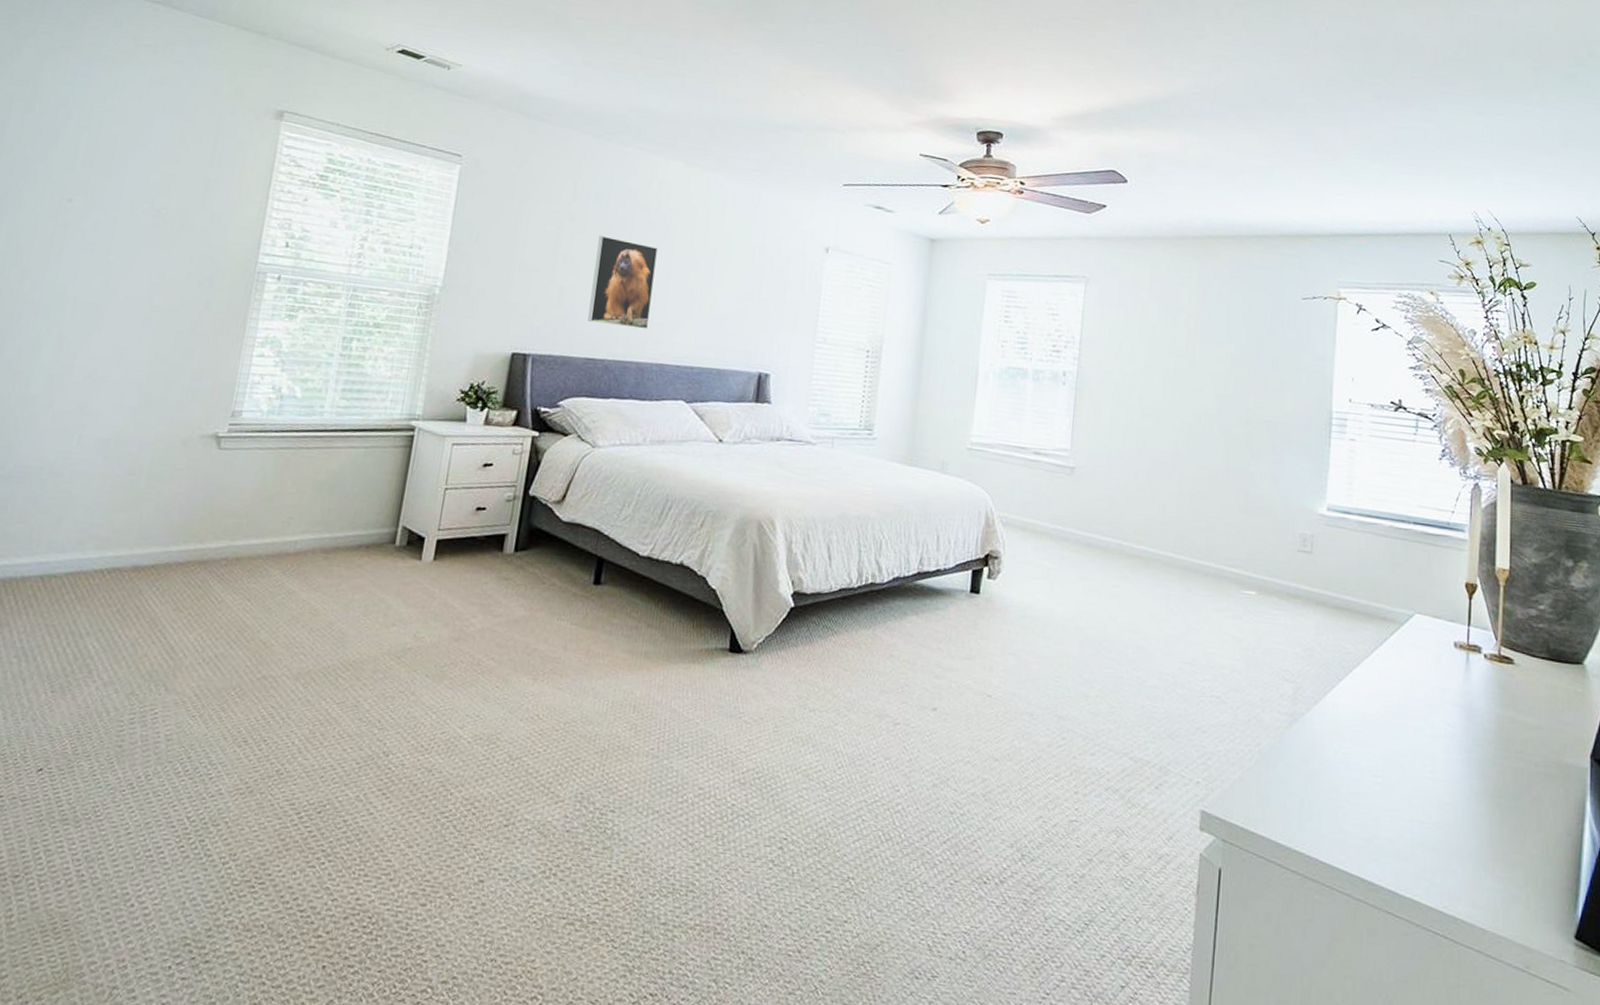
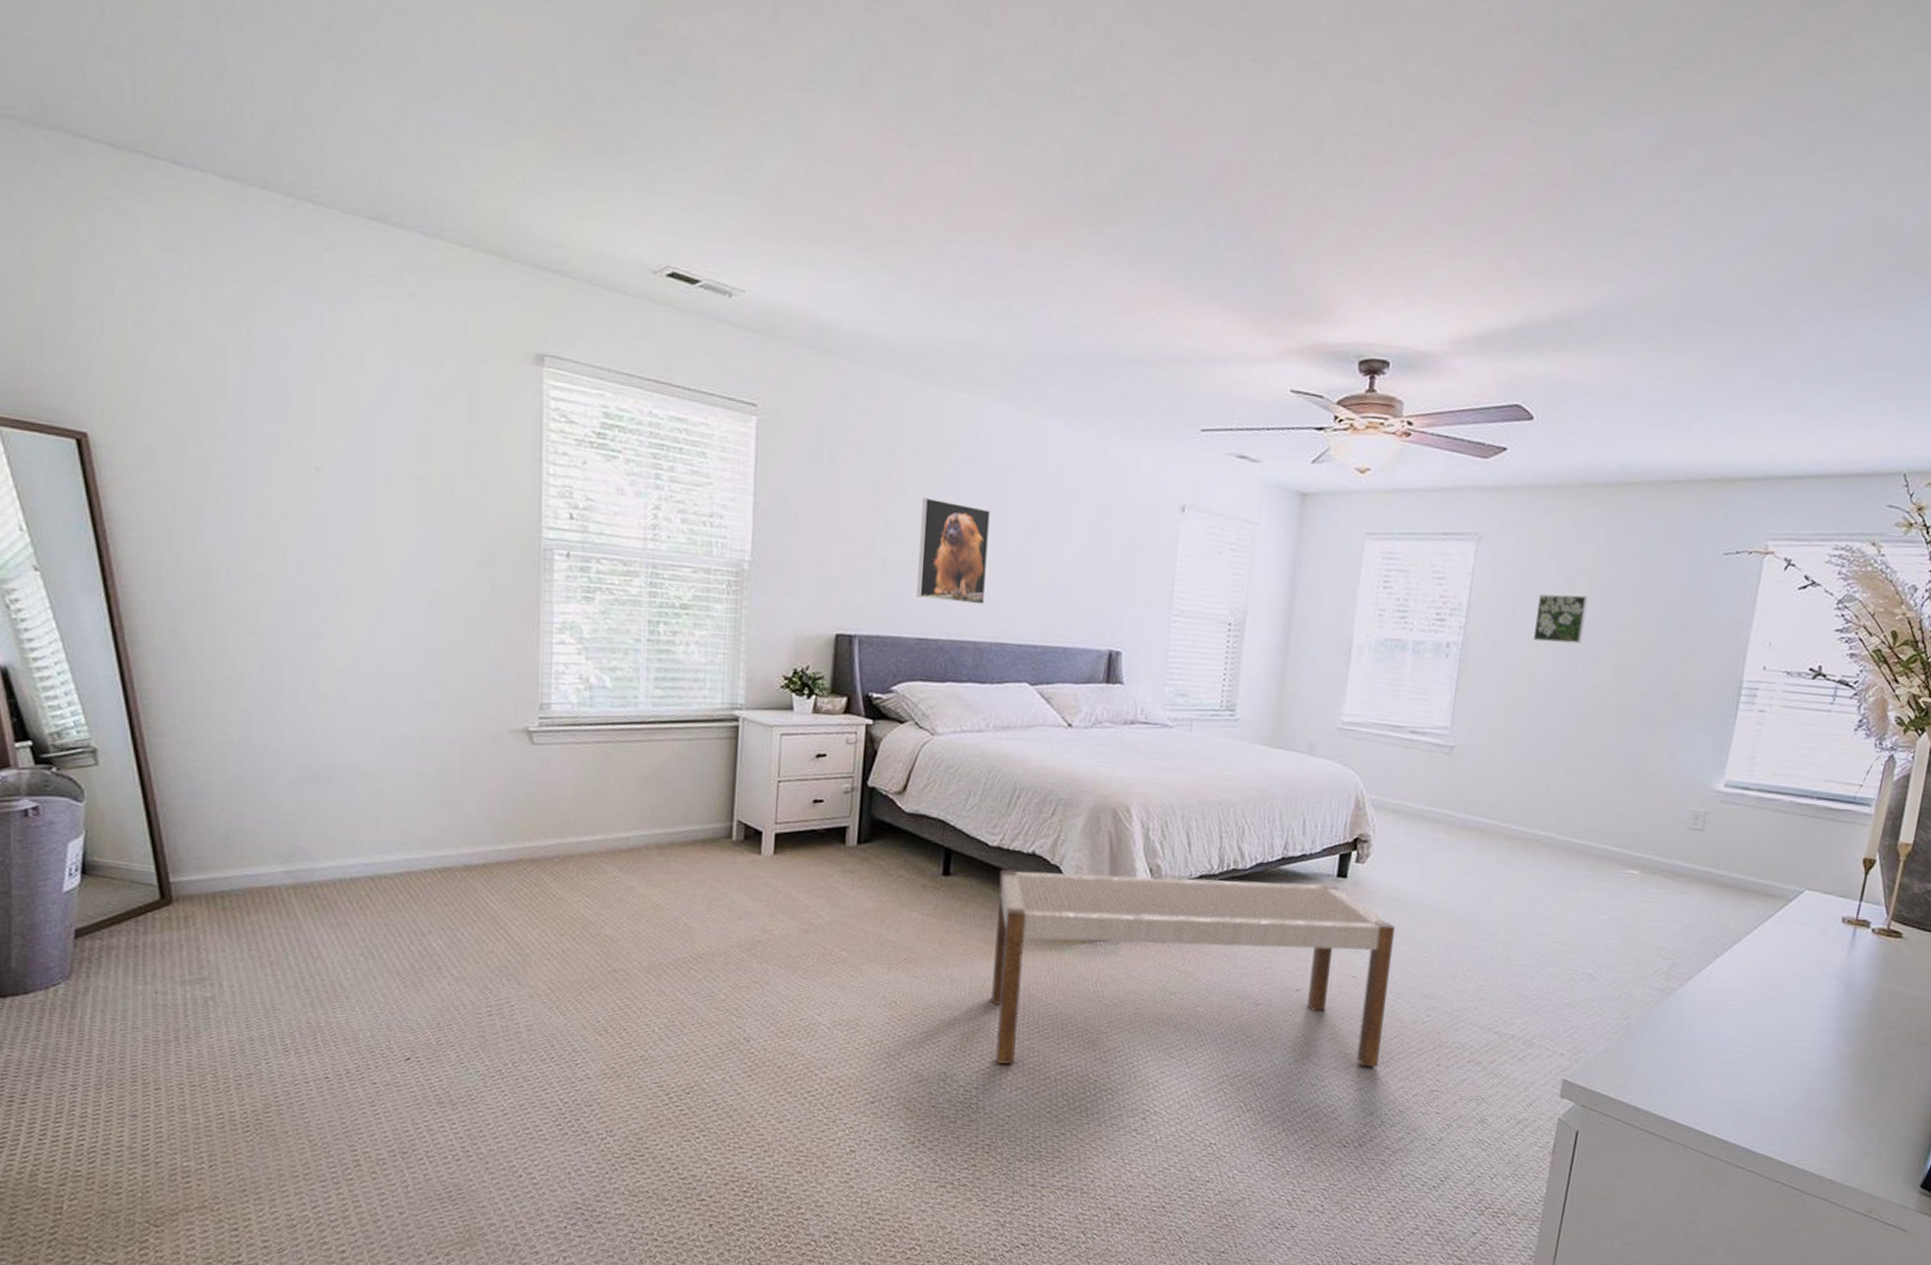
bench: none [632,579,1028,794] -> present [990,869,1396,1067]
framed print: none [1140,330,1187,375] -> present [1533,594,1588,644]

